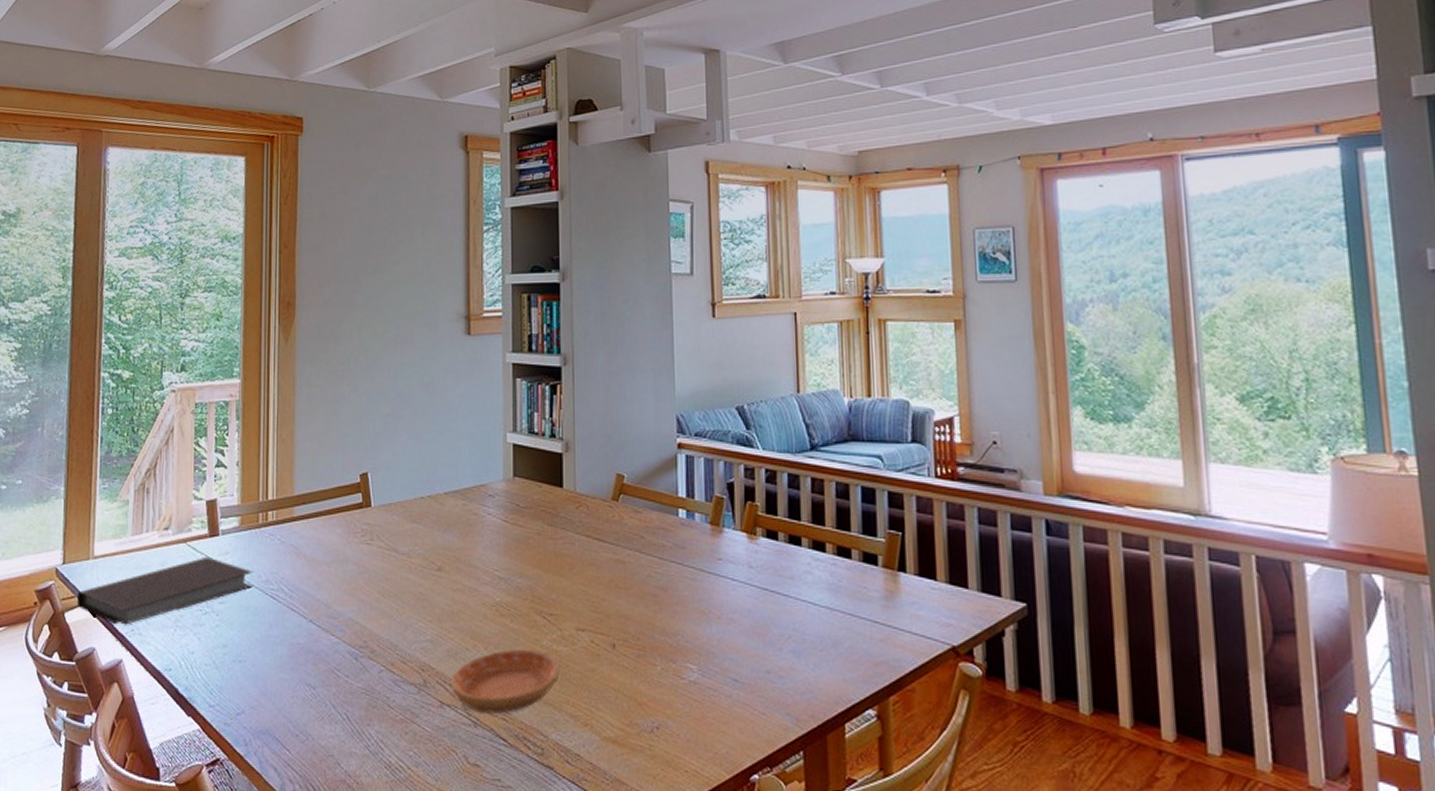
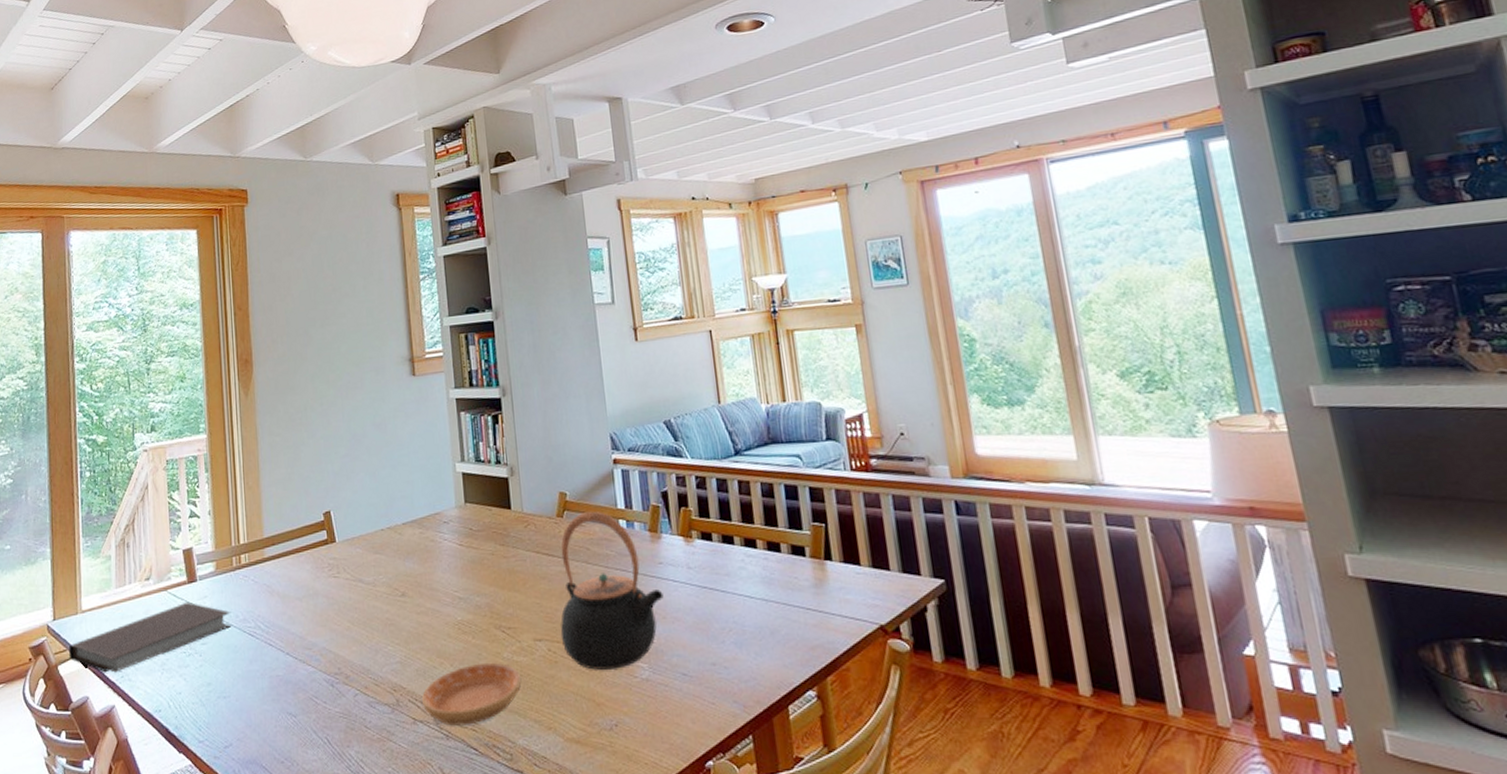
teapot: none [605,497,720,668] -> present [560,511,664,670]

